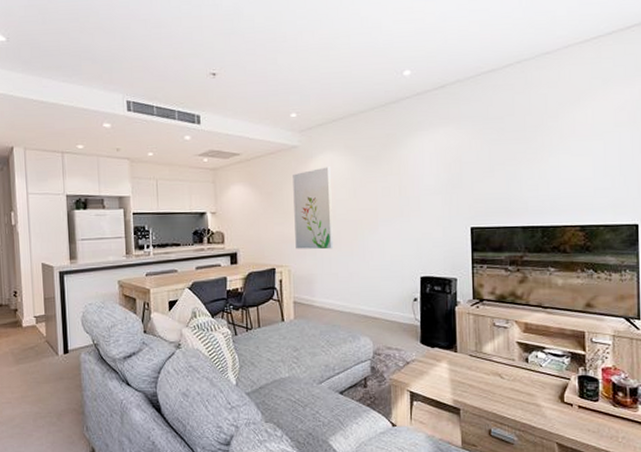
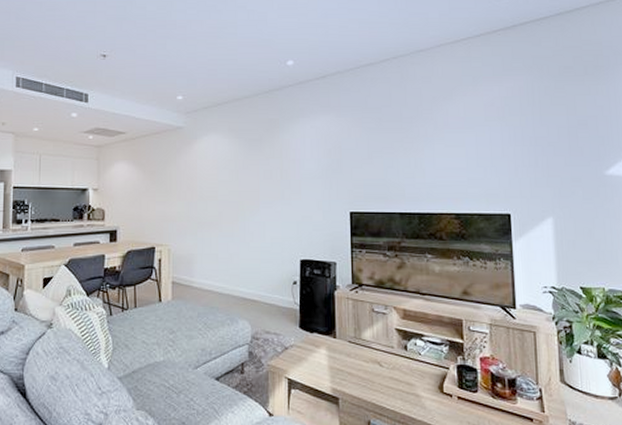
wall art: present [293,166,333,250] -> none [176,148,214,230]

